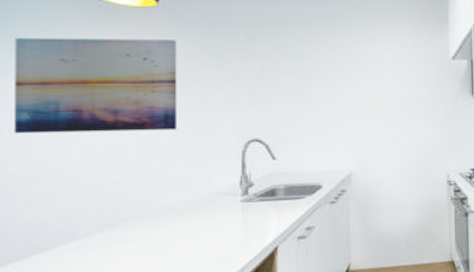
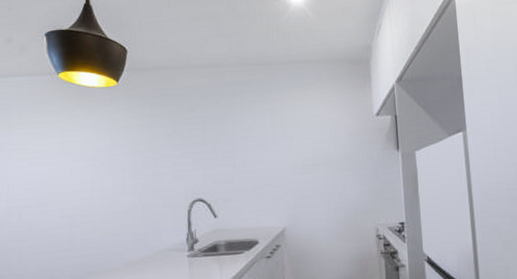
wall art: present [13,37,178,134] -> none [9,114,135,200]

